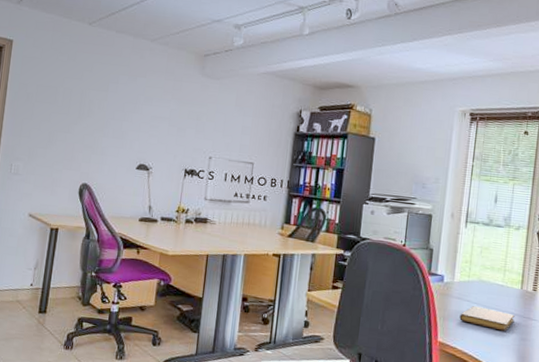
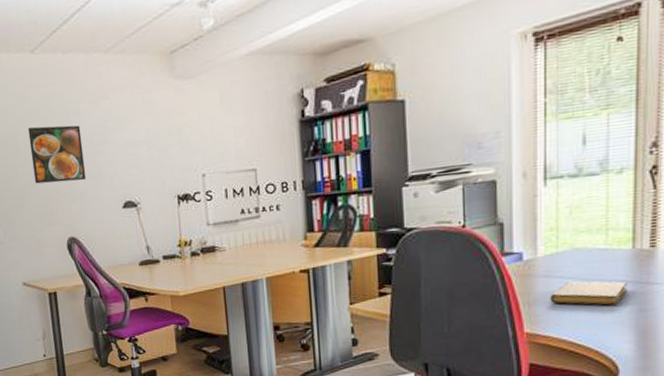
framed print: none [64,82,116,138] -> present [27,125,87,184]

